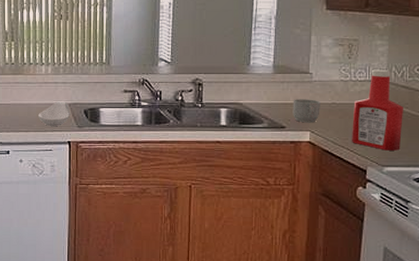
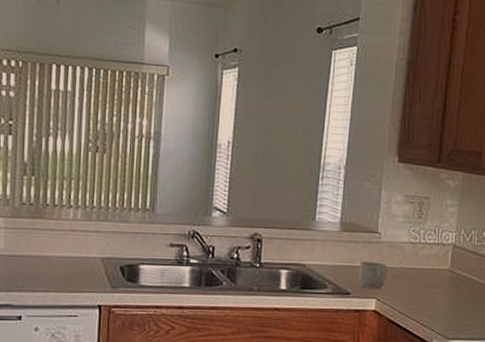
spoon rest: present [38,101,71,126] -> none [61,254,103,286]
ketchup bottle: present [351,69,403,151] -> none [417,231,470,322]

